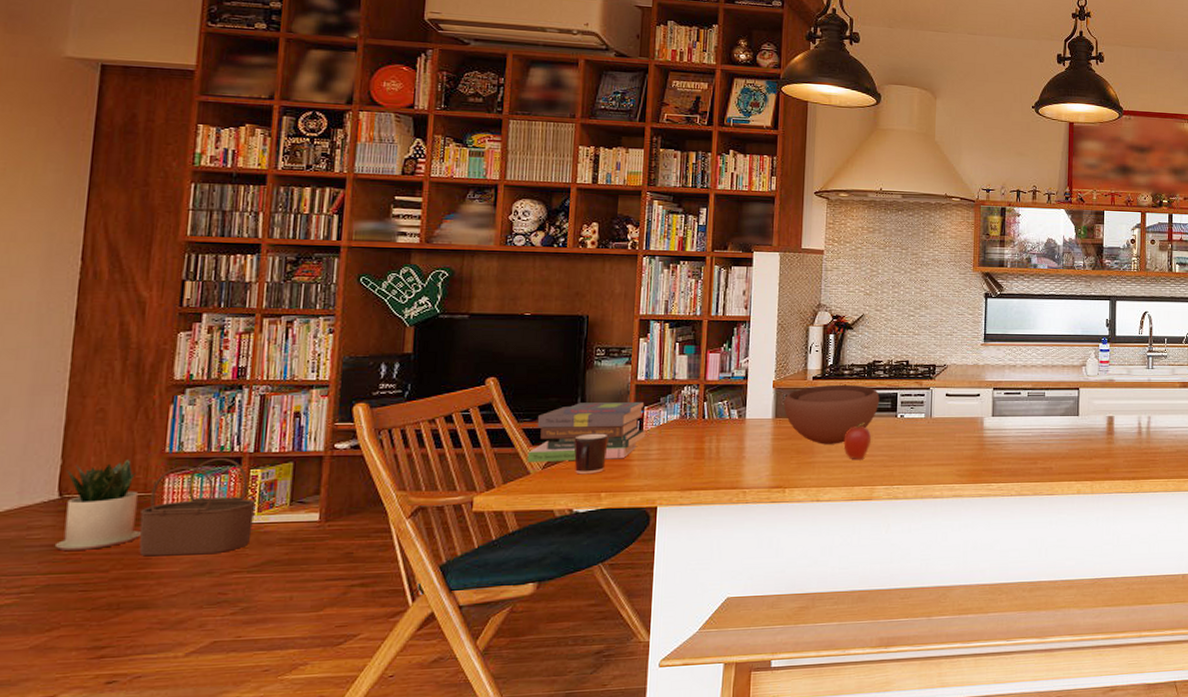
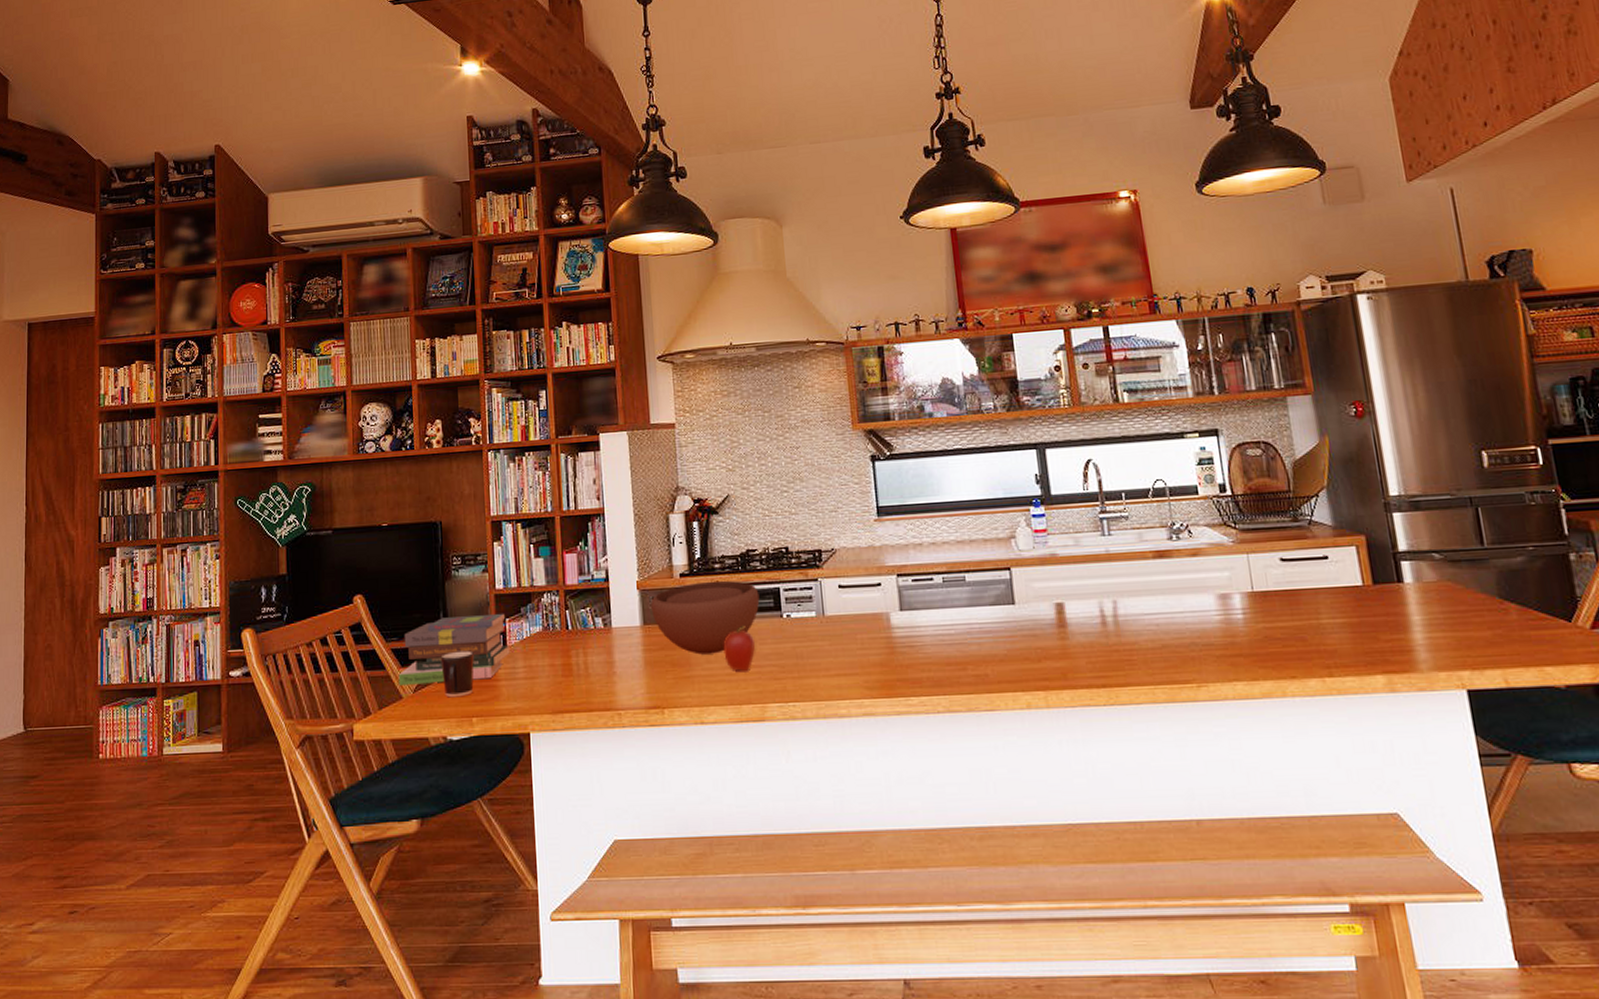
planter: present [54,459,141,551] -> none [23,692,85,782]
wicker basket: present [139,457,256,557] -> none [84,688,171,788]

